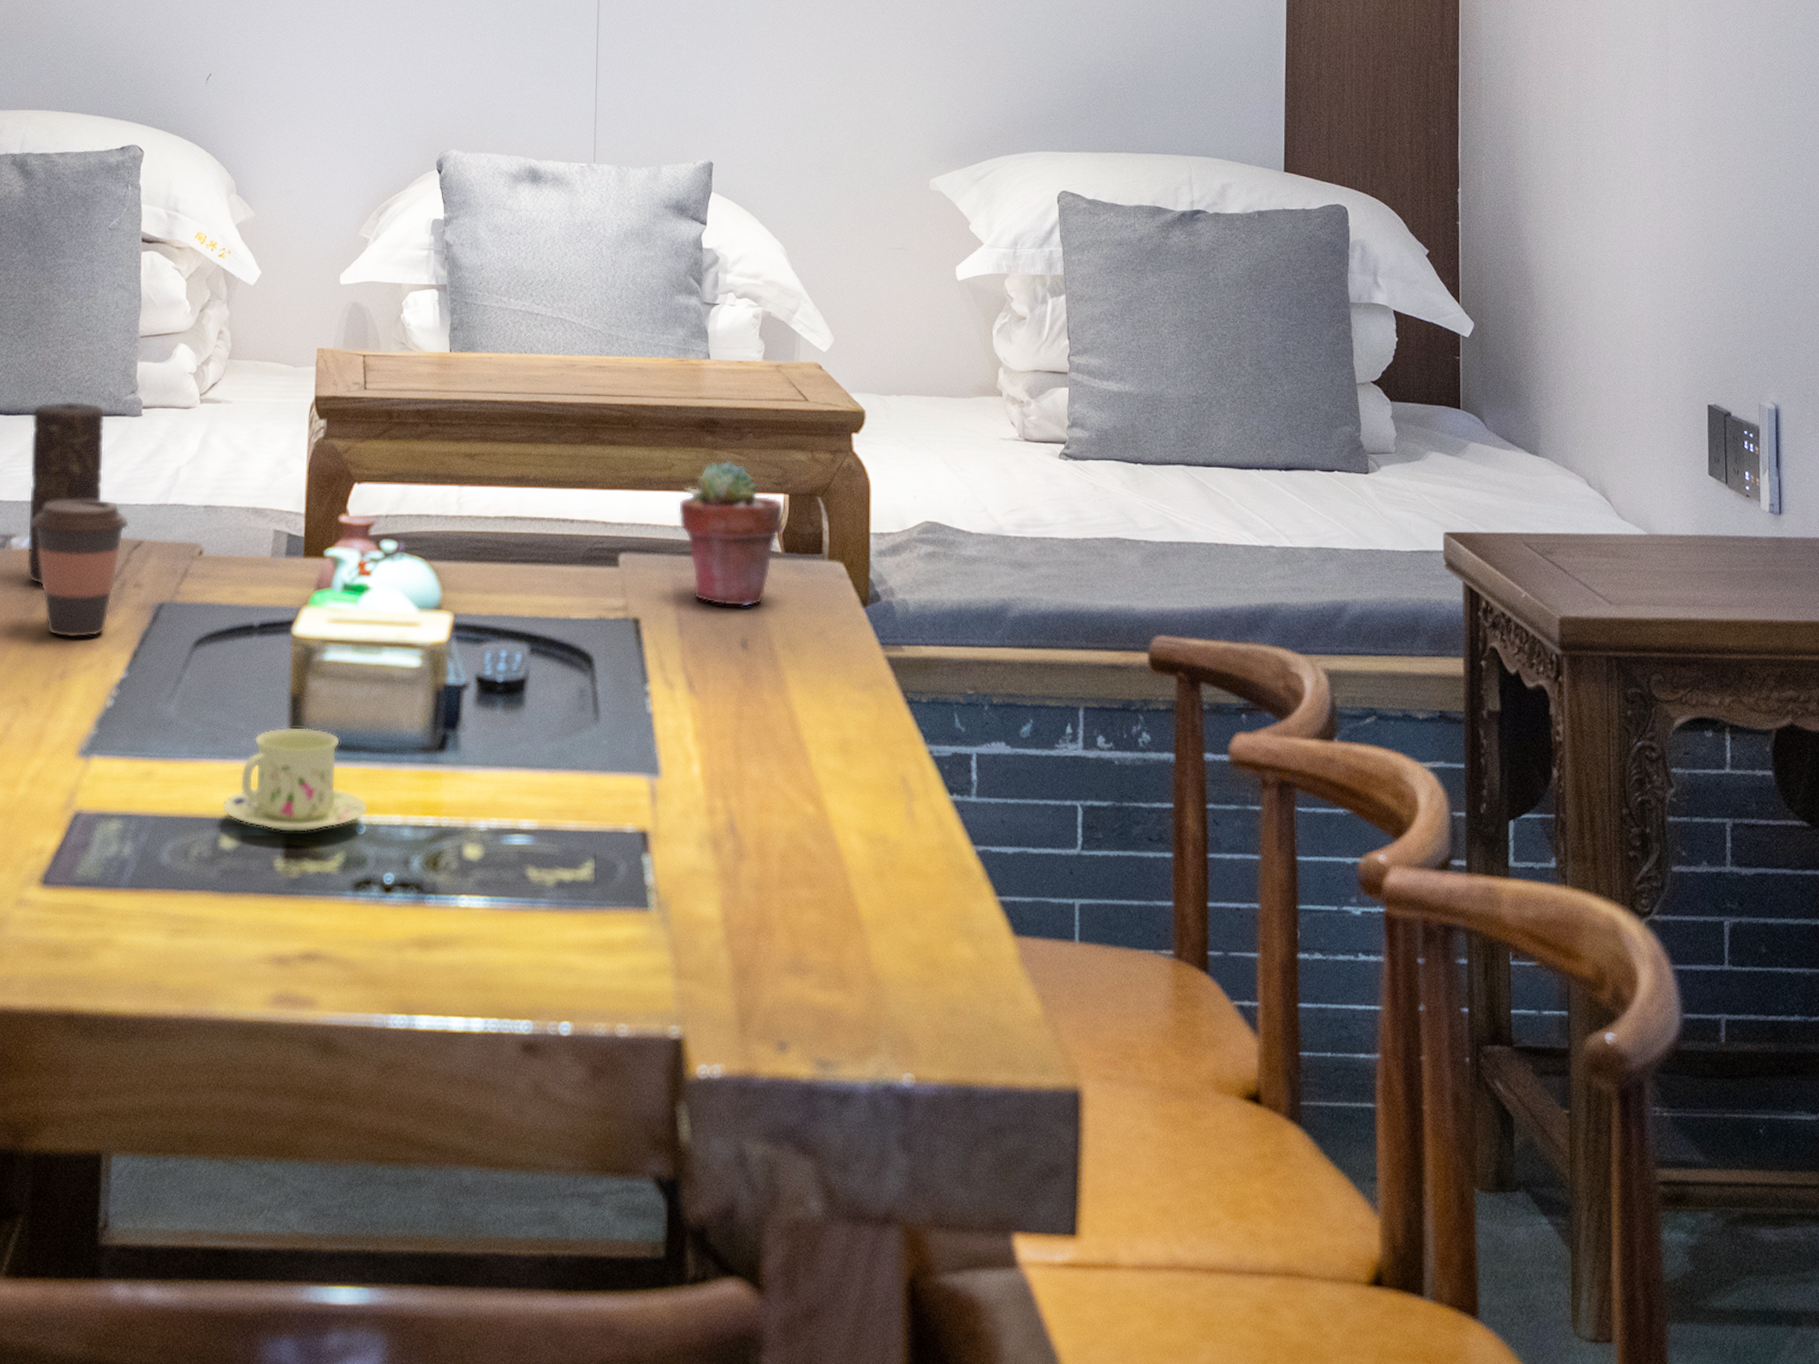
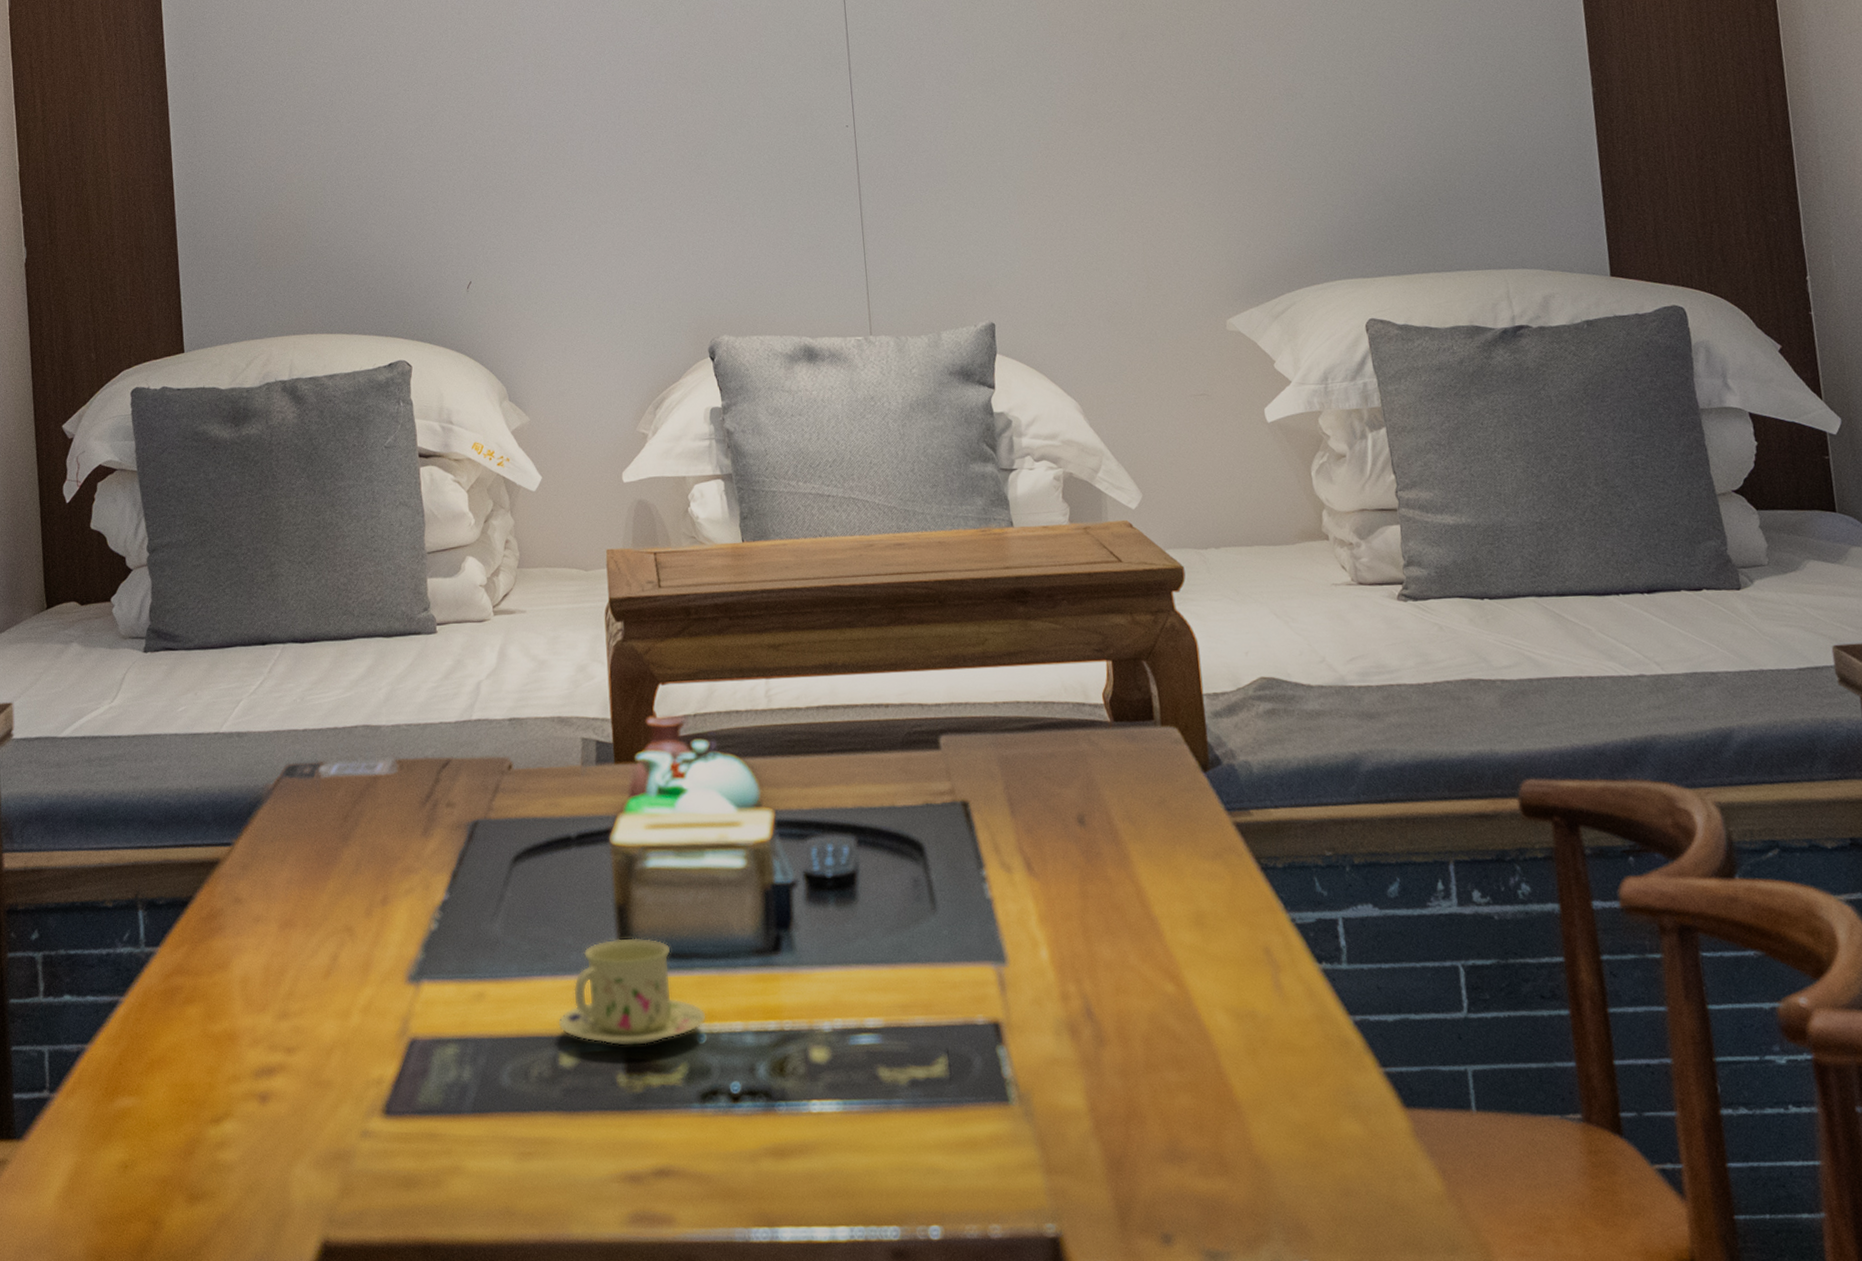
candle: present [26,401,105,584] -> none [327,623,406,811]
coffee cup: present [31,498,130,638] -> none [337,719,436,863]
potted succulent: present [677,460,784,607] -> none [995,630,1110,782]

